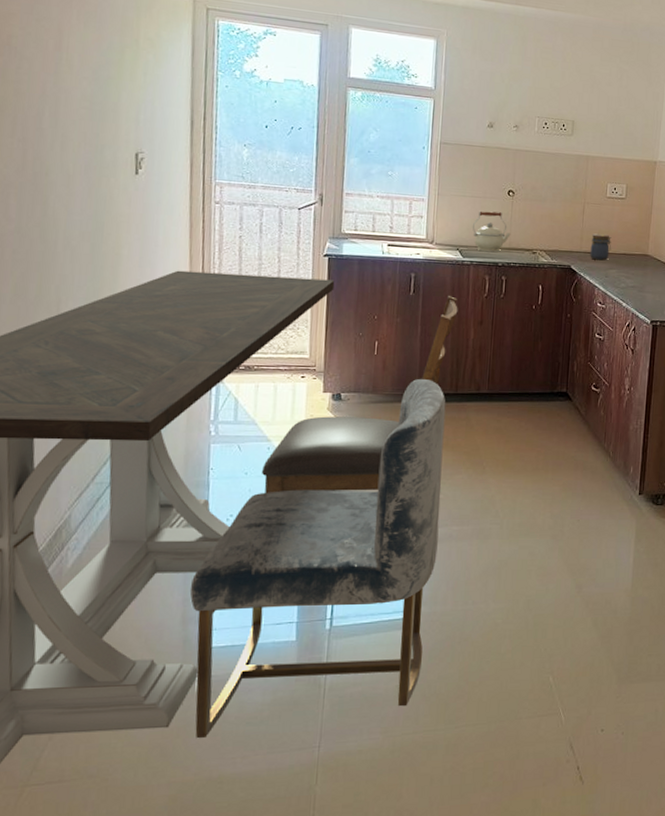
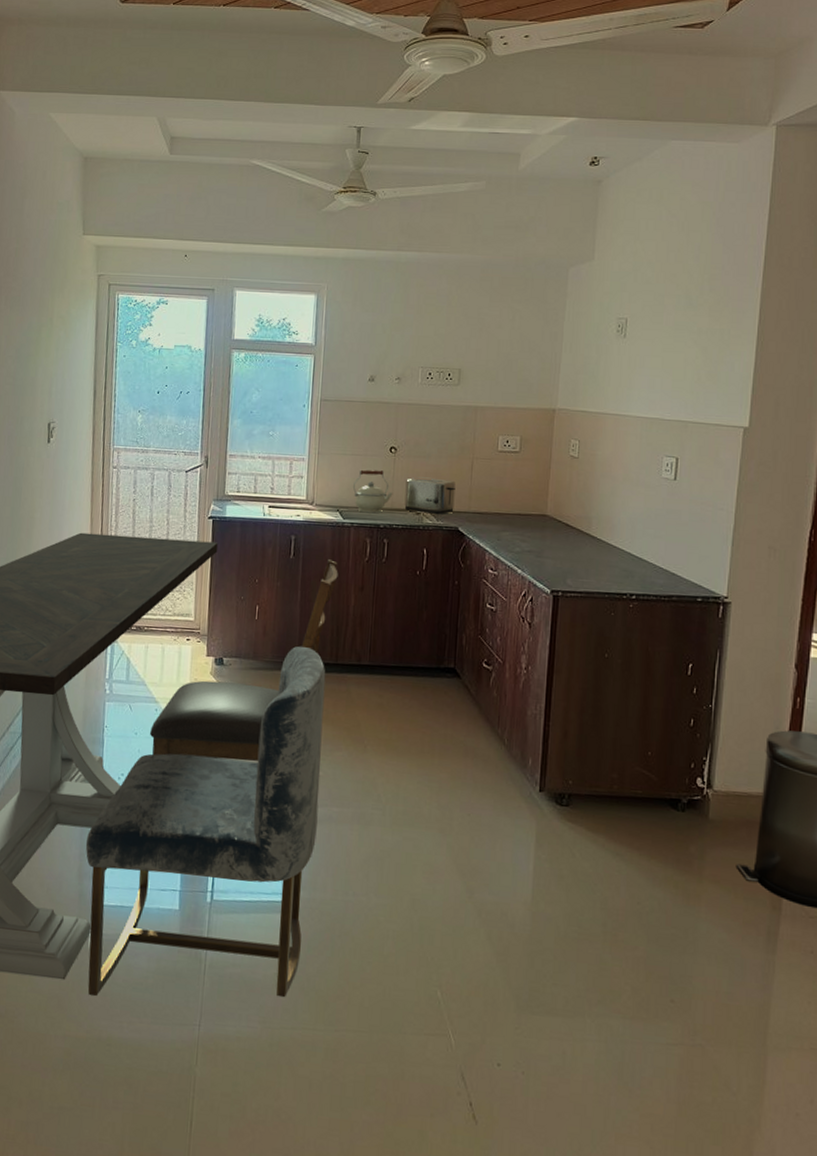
toaster: none [521,219,569,255] -> present [404,477,456,515]
jar: present [590,232,612,261] -> none [479,490,505,522]

